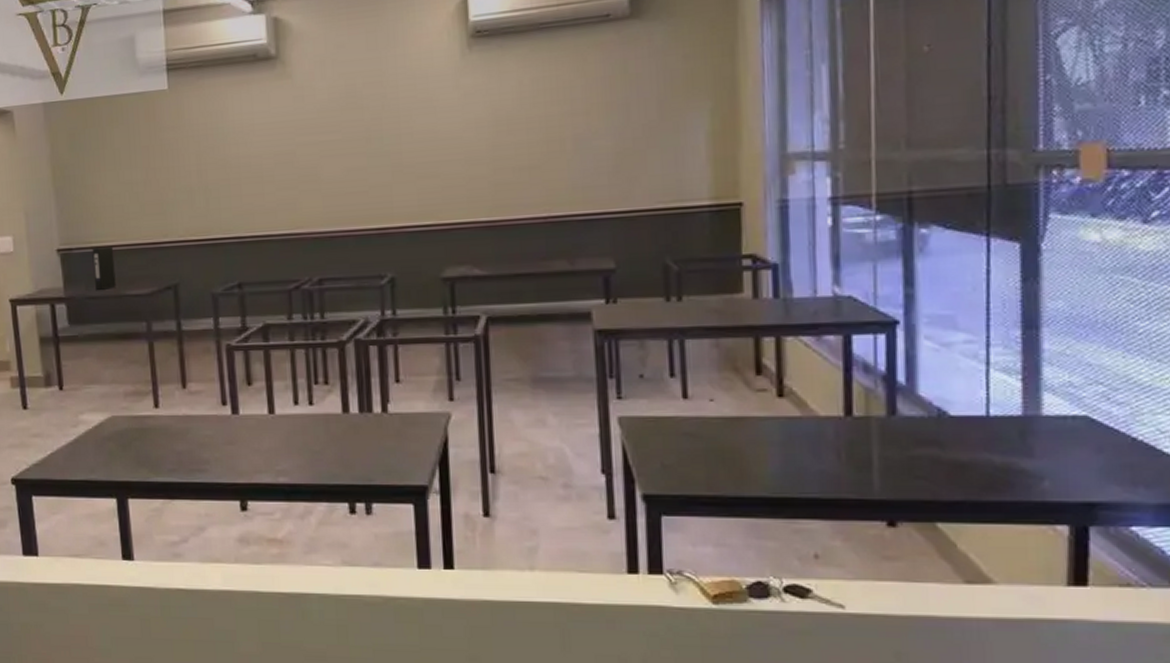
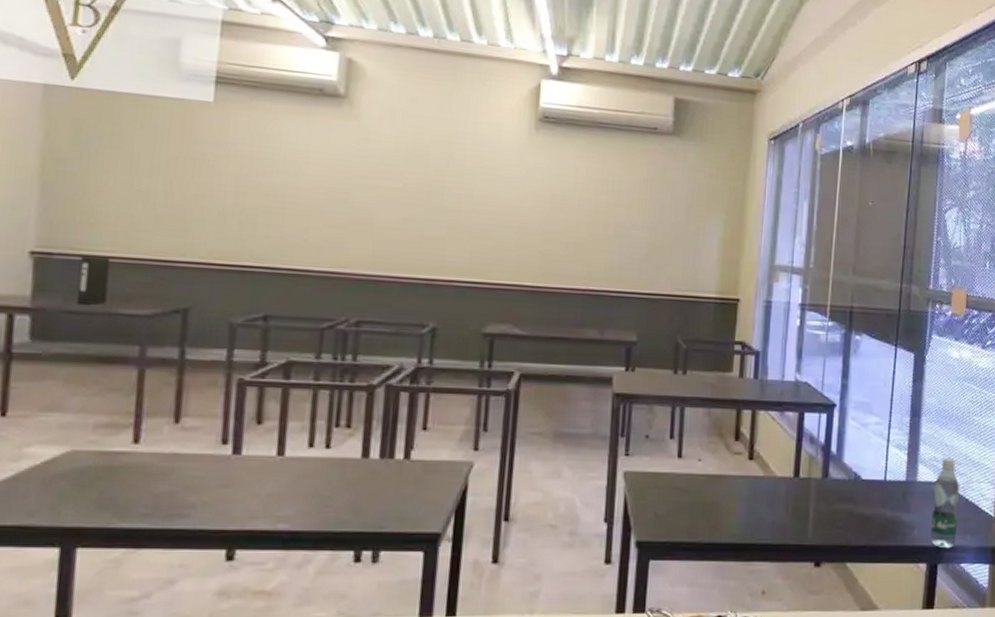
bottle: none [1070,382,1121,506] -> present [931,458,960,549]

